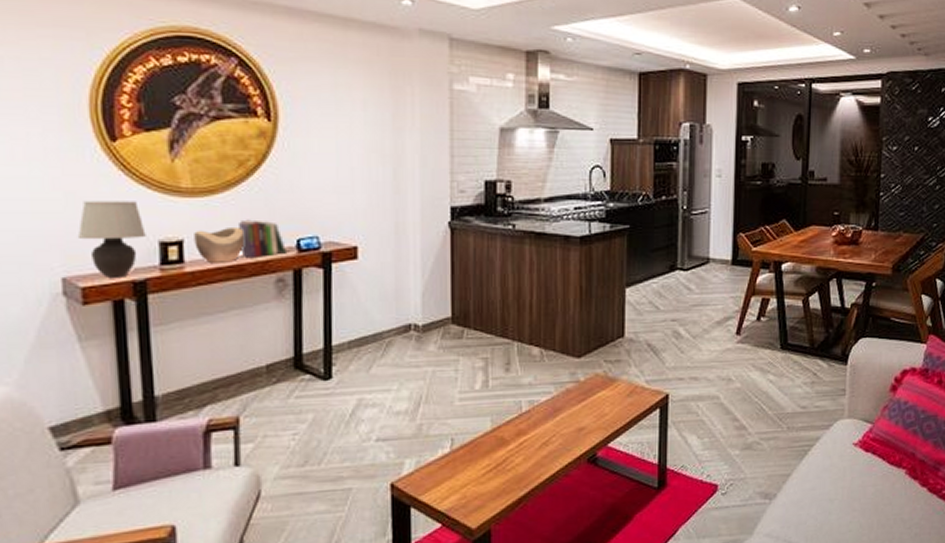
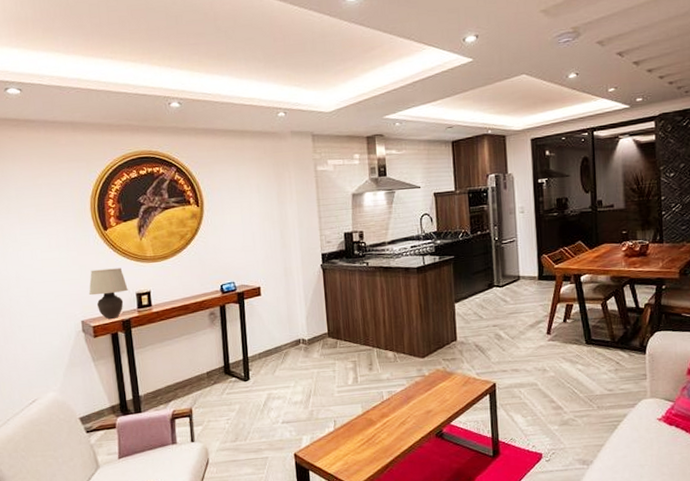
decorative bowl: present [194,228,245,263] -> none [156,280,188,305]
books: present [239,219,286,259] -> none [184,273,214,301]

